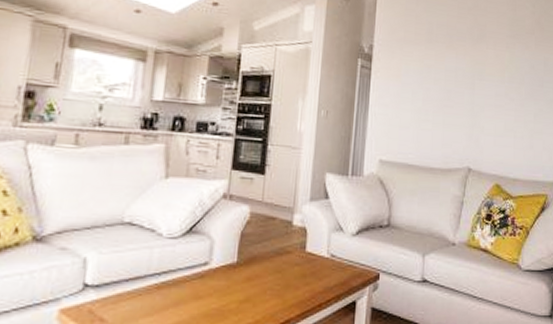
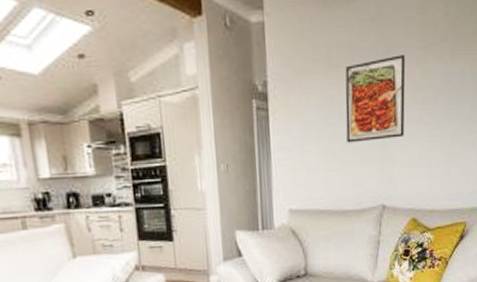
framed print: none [439,39,496,109] -> present [345,55,406,143]

